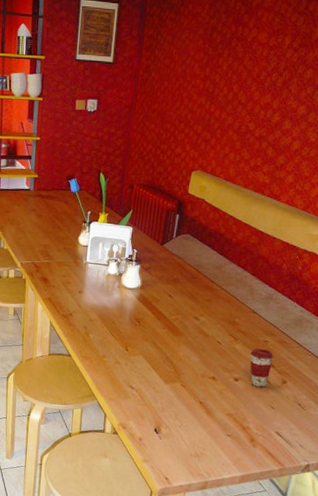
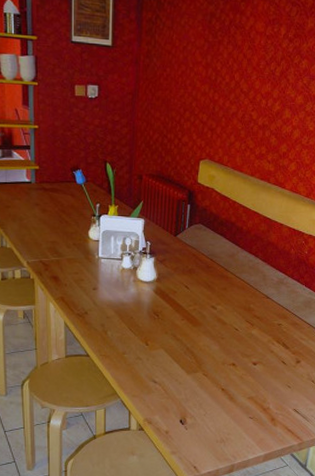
coffee cup: present [250,348,274,388] -> none [266,331,288,369]

